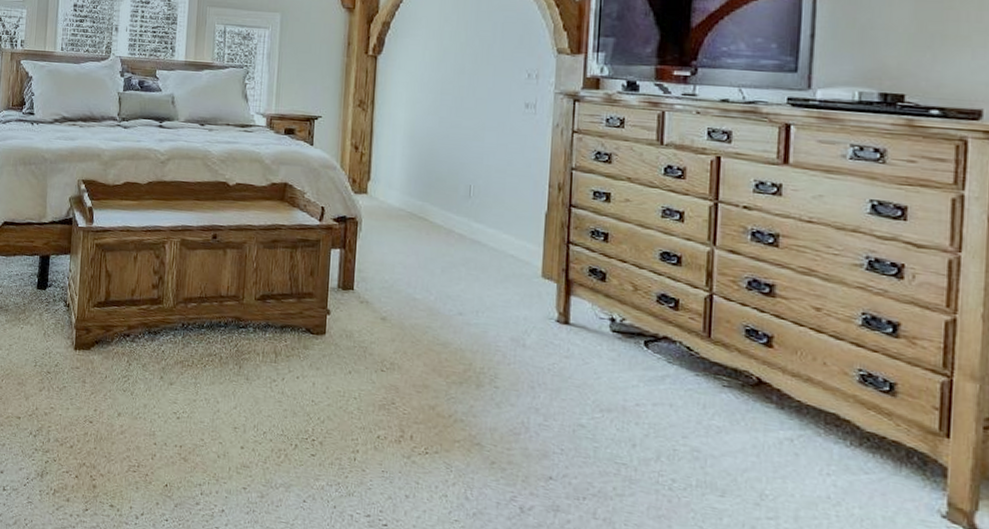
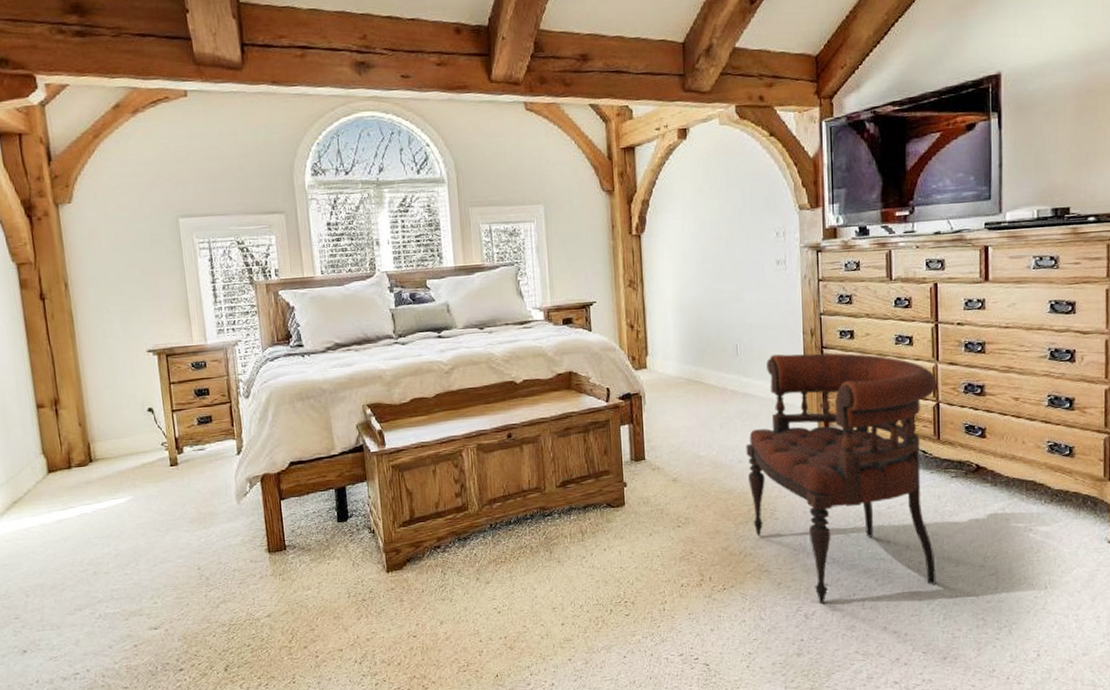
armchair: none [468,203,711,513] -> present [746,353,937,604]

